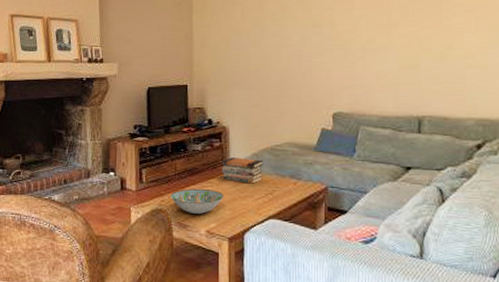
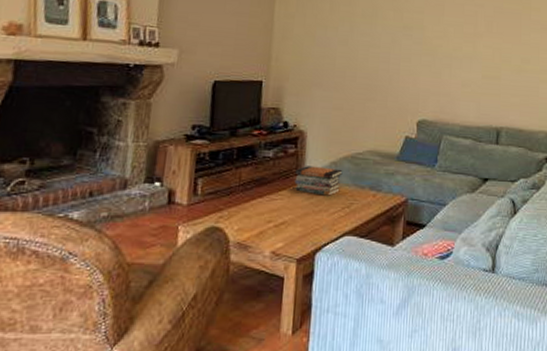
decorative bowl: present [170,188,224,215] -> none [231,201,295,233]

